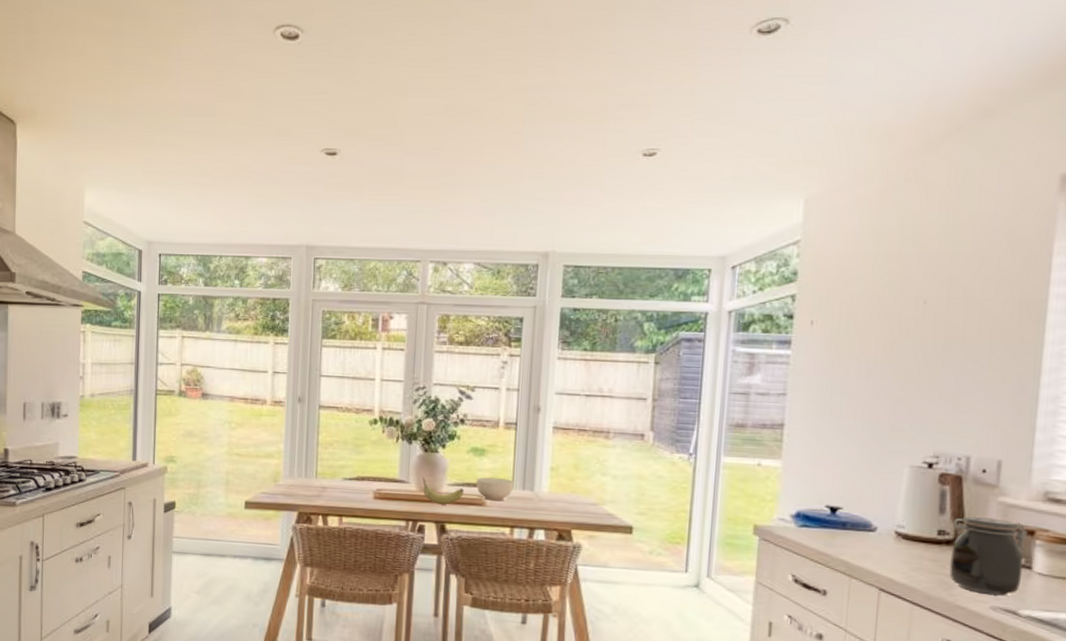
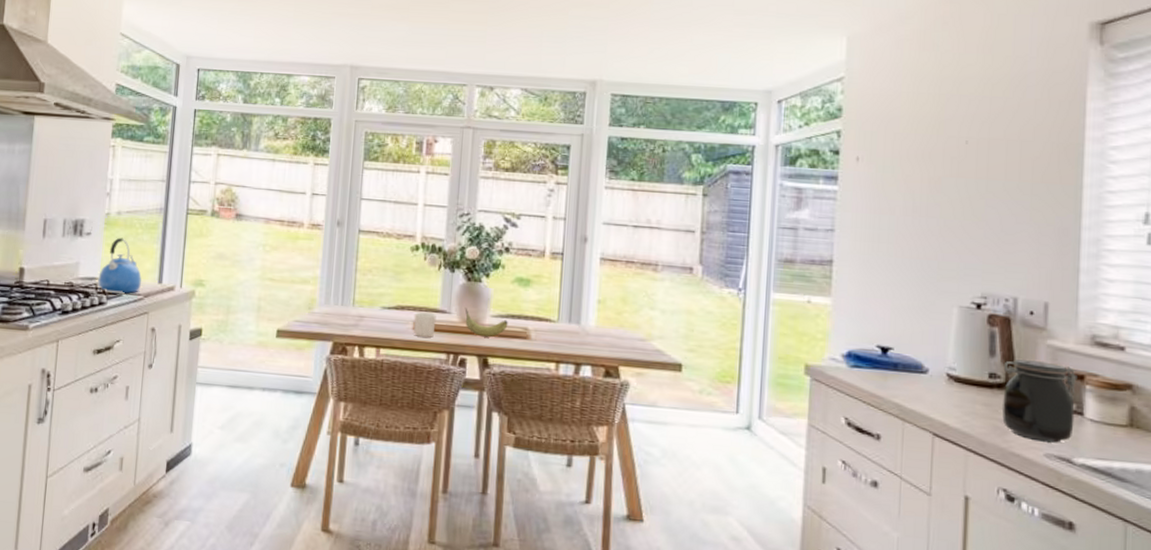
kettle: none [76,418,117,471] -> present [97,237,142,294]
mug: none [373,482,395,506] -> present [413,311,437,338]
bowl: present [476,477,514,501] -> none [520,309,560,335]

